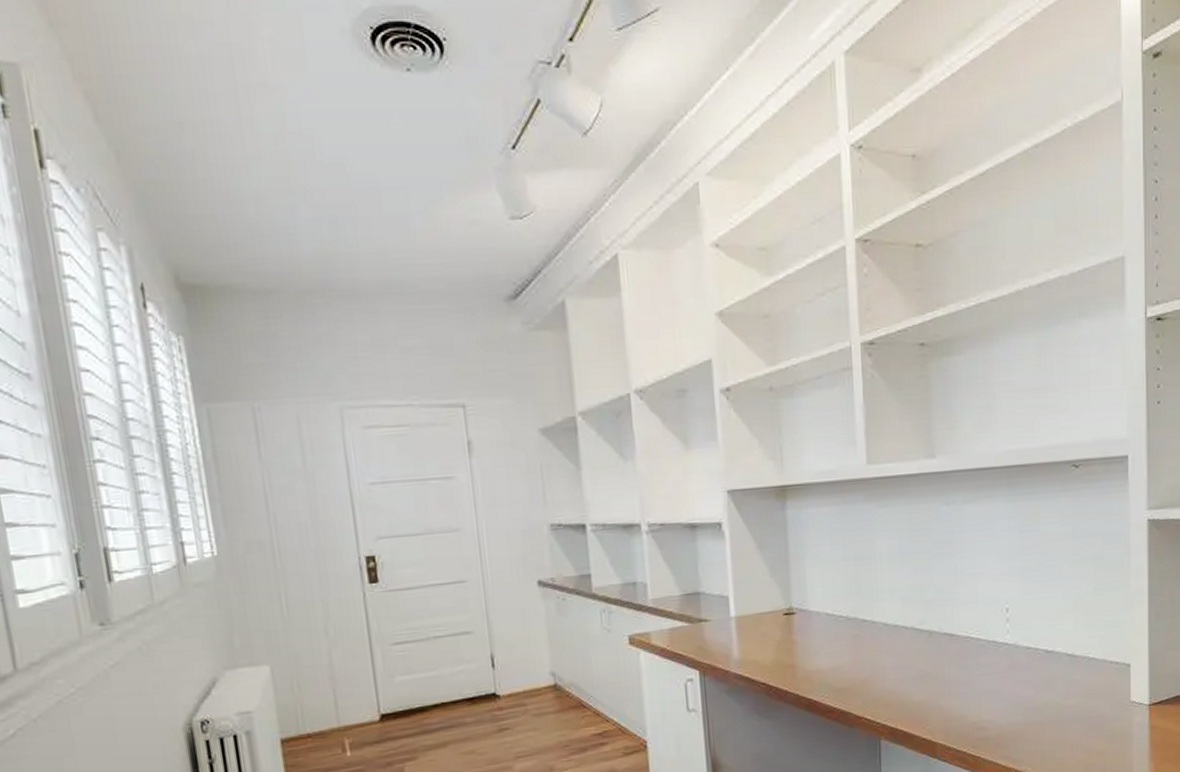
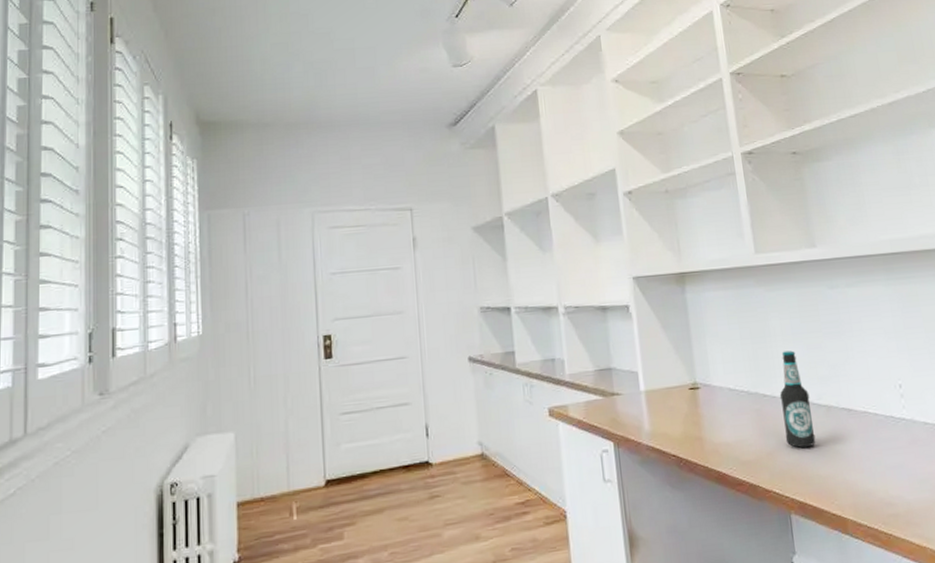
bottle: none [880,573,914,675] -> present [779,350,816,449]

